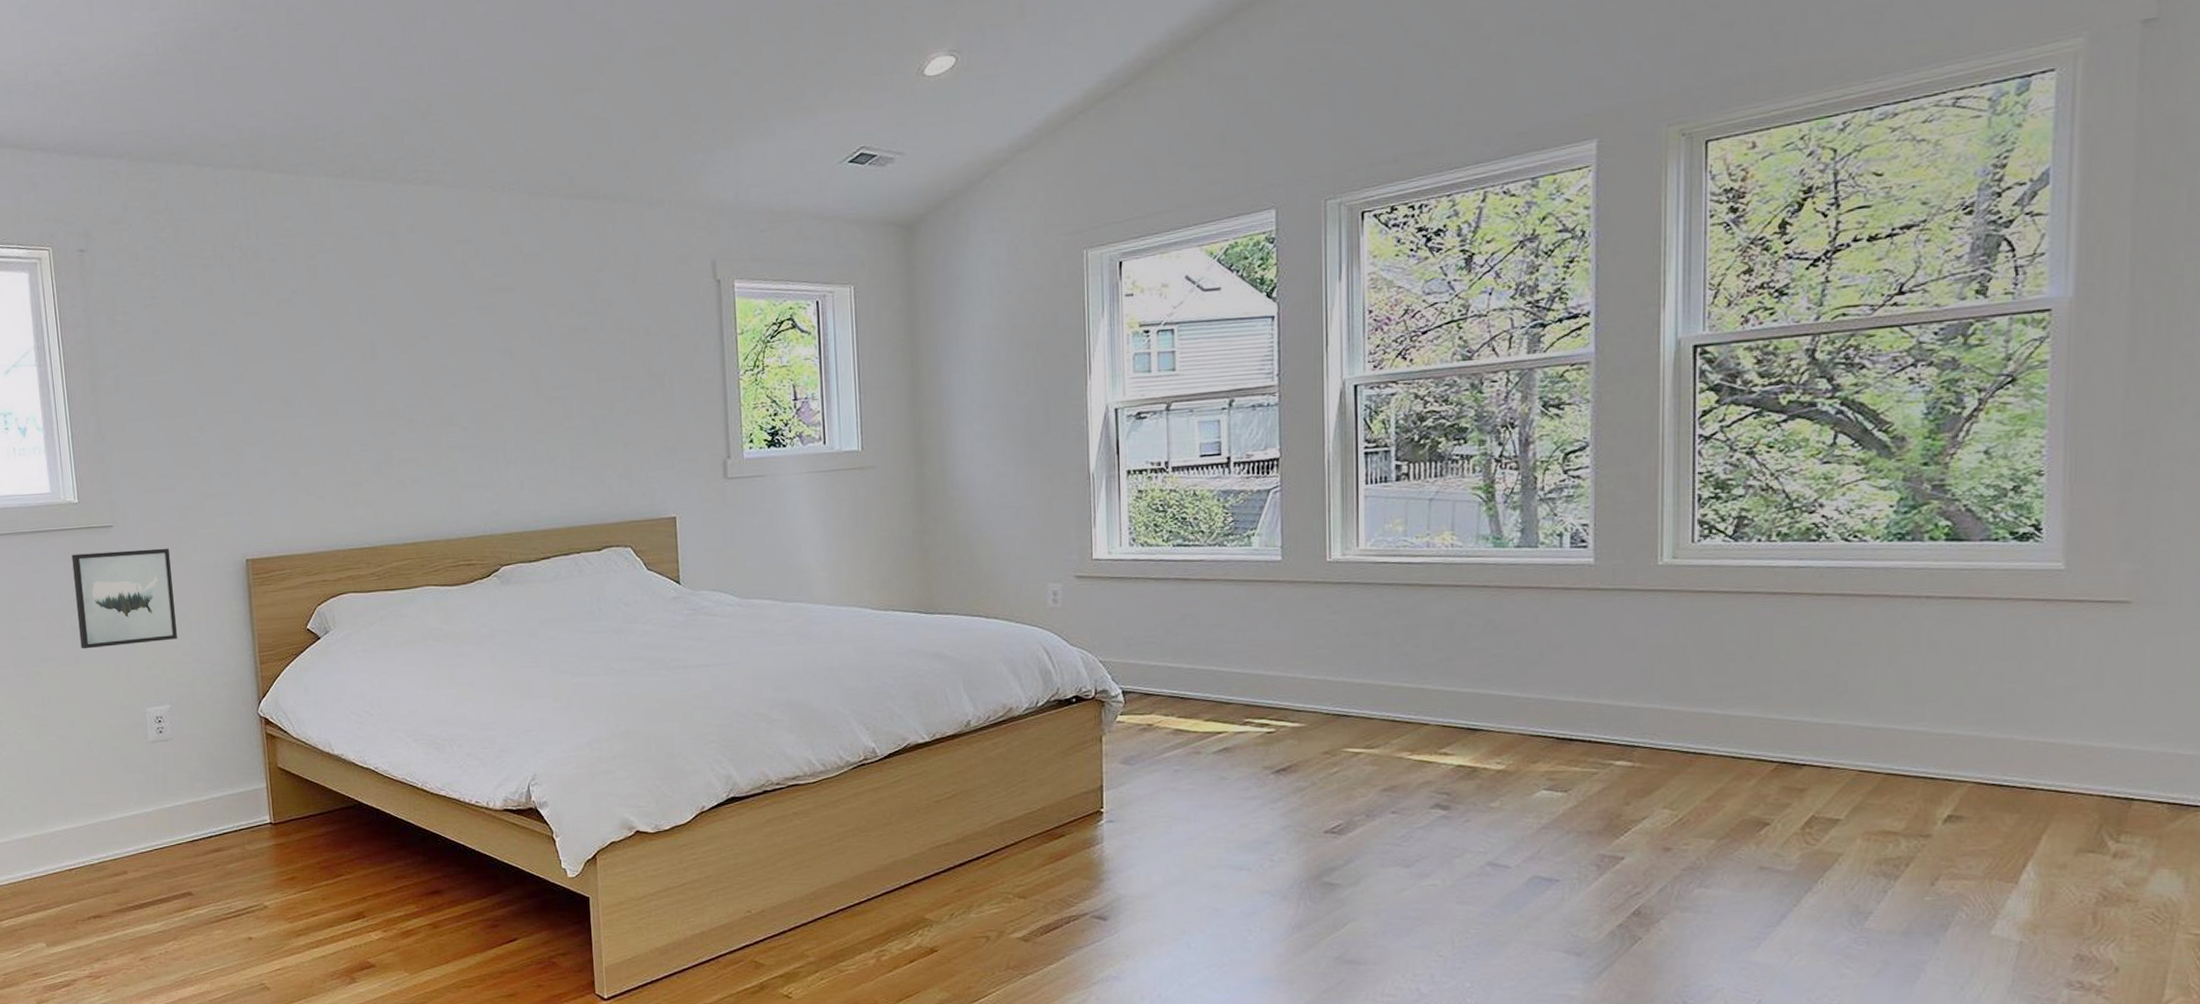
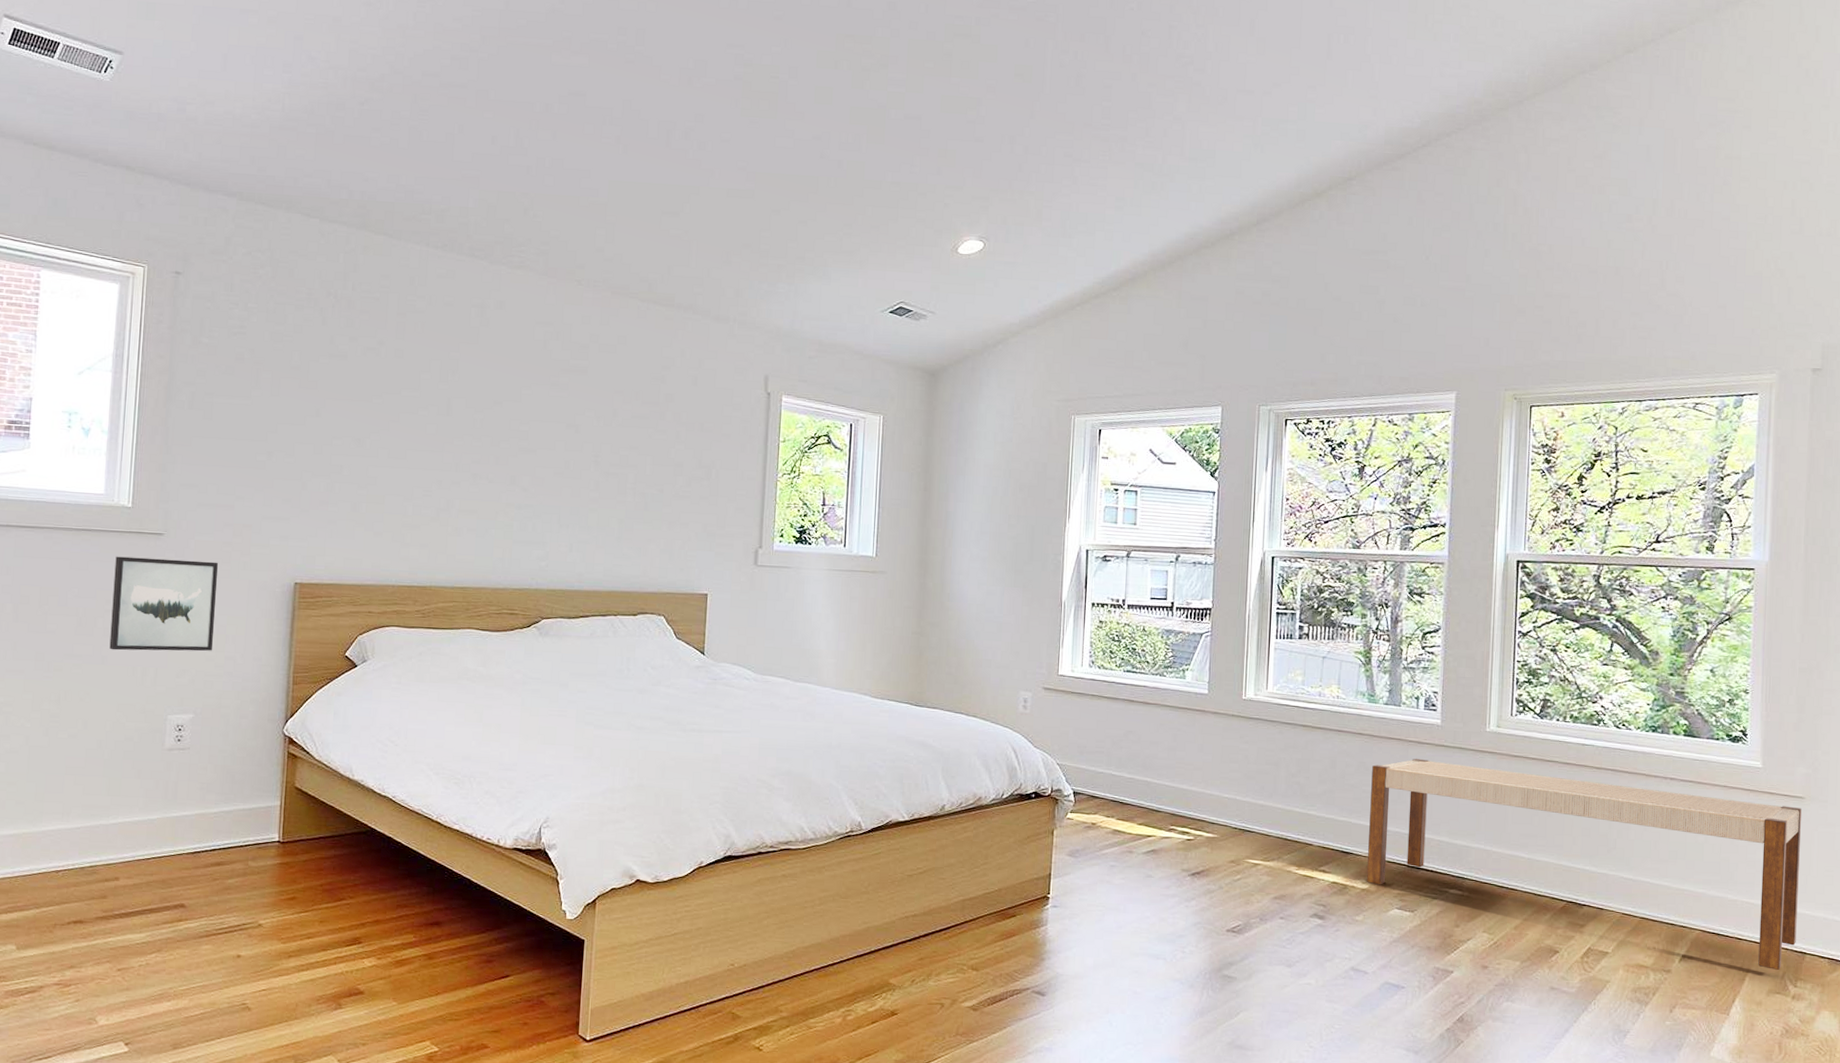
bench: none [1503,608,2126,824] -> present [1367,759,1801,971]

